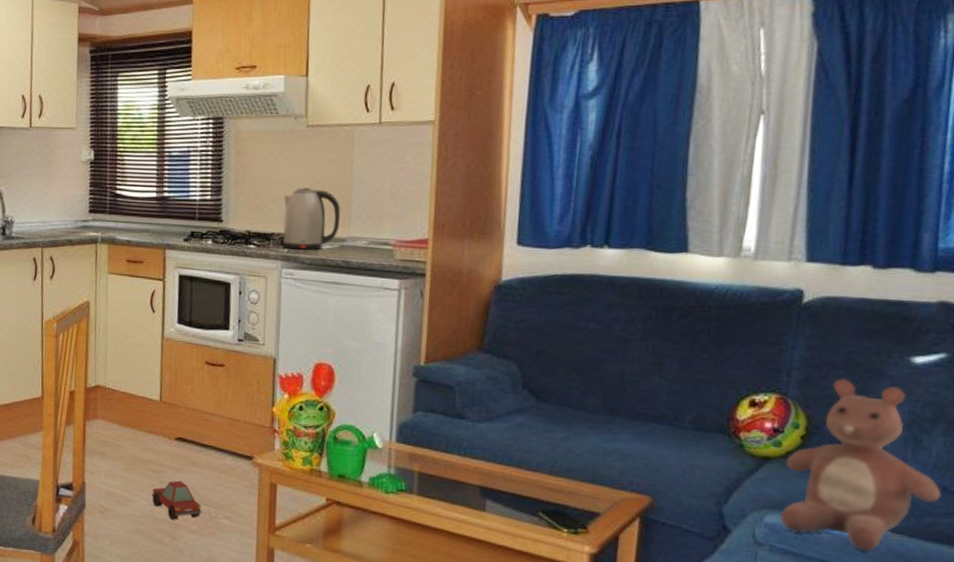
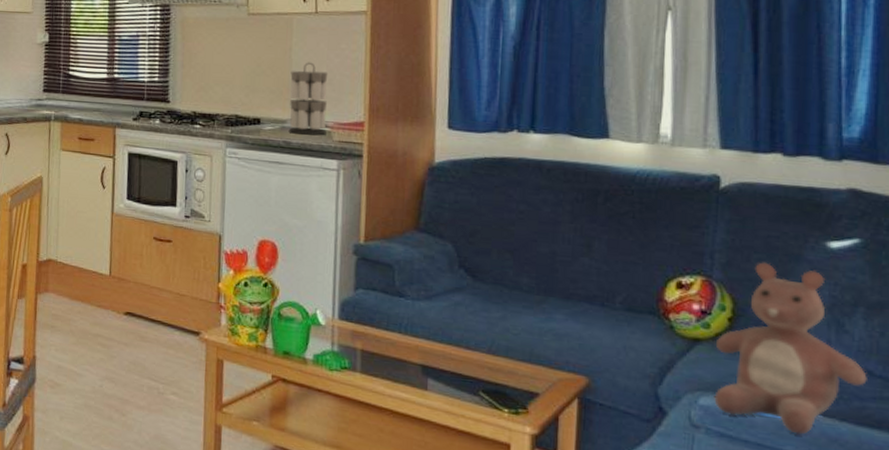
toy car: present [152,480,202,520] -> none [101,355,151,396]
kettle: present [282,187,341,250] -> none [226,71,281,131]
spice rack: none [348,176,392,254] -> present [288,62,328,136]

